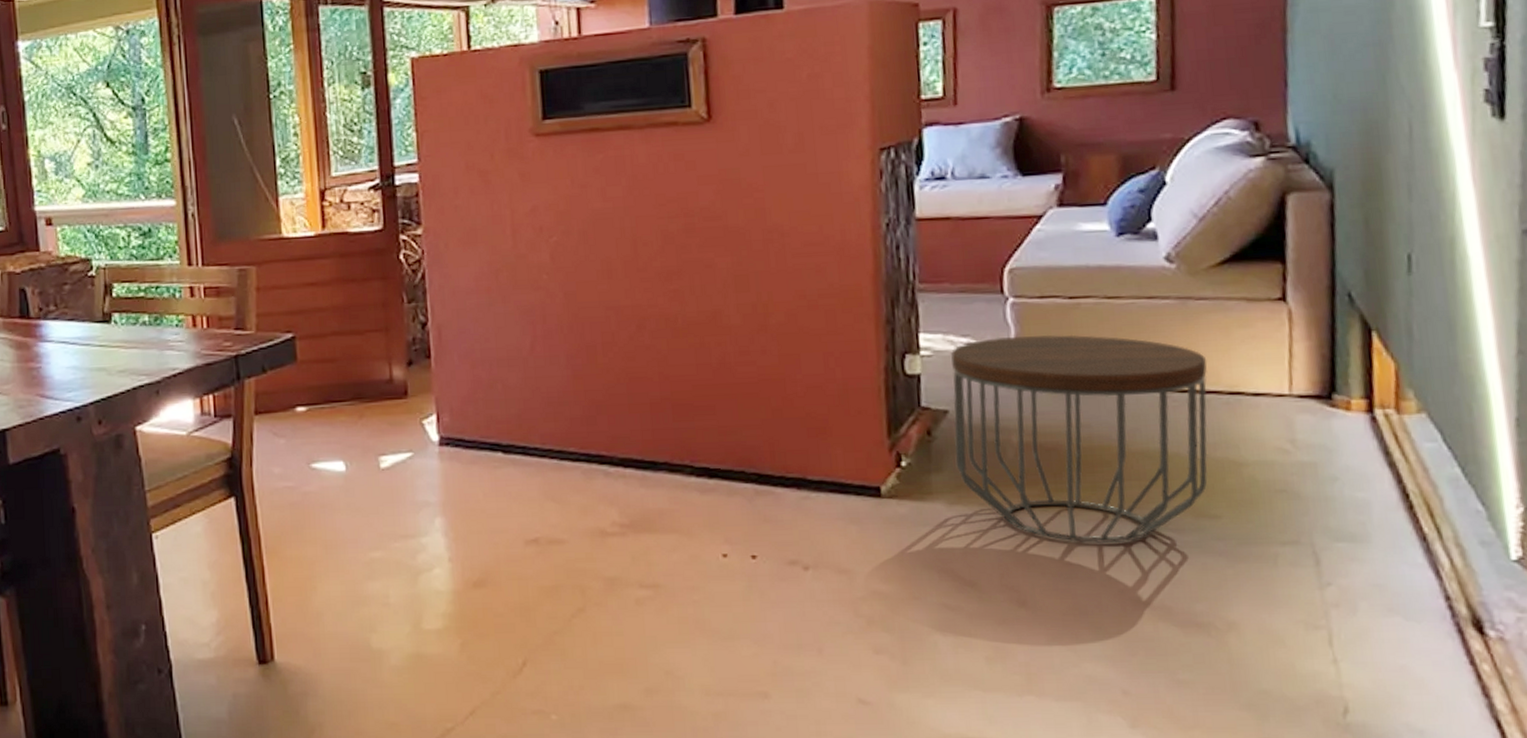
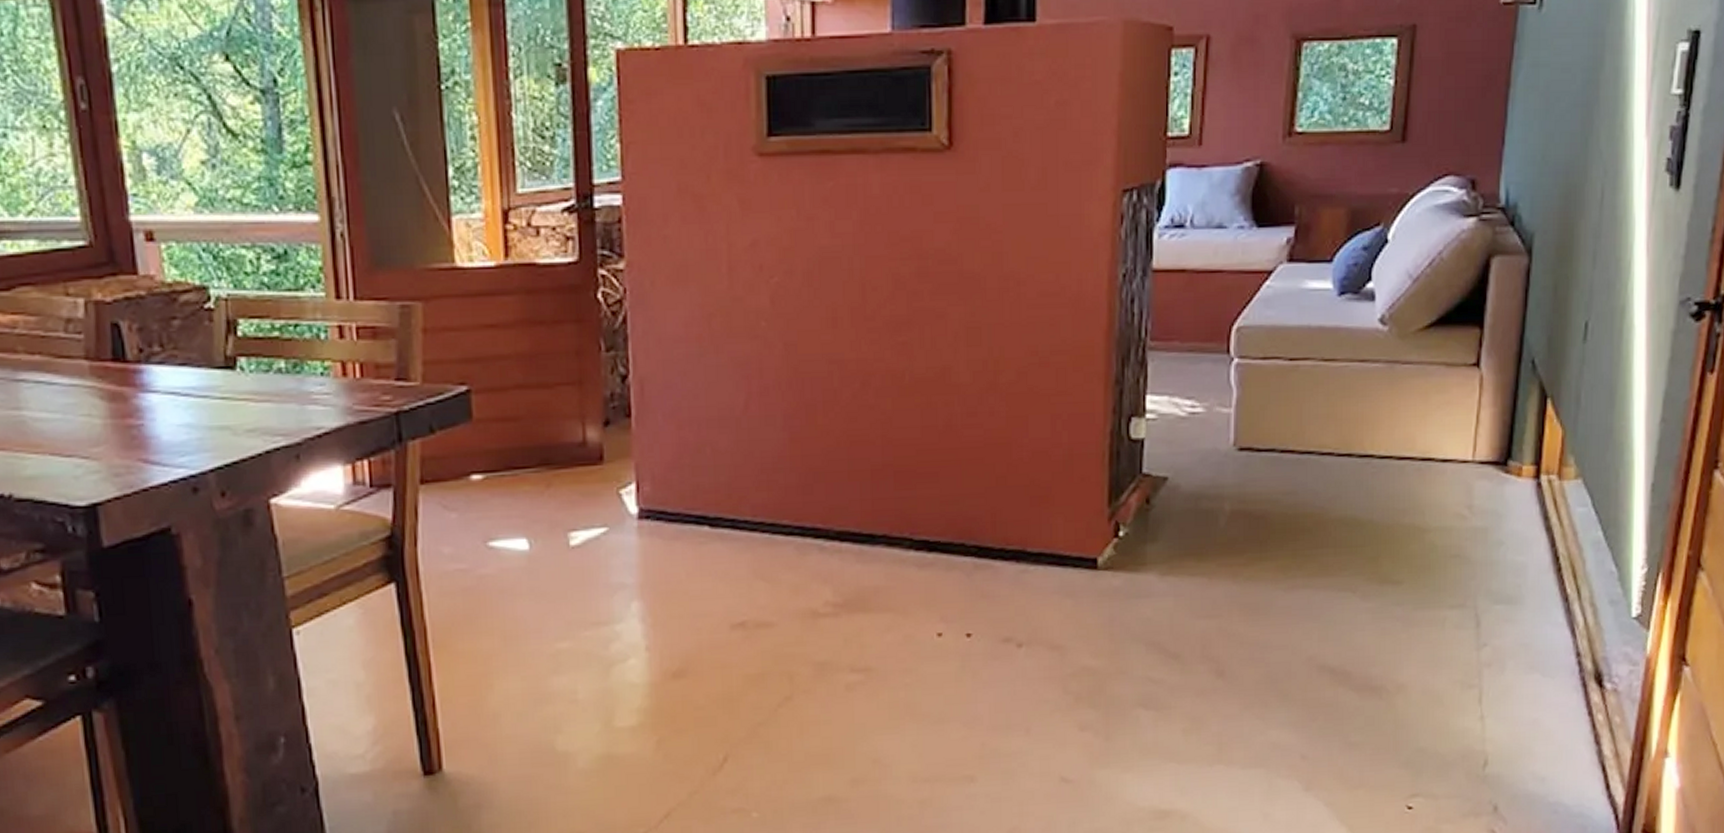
side table: present [951,334,1208,544] -> none [1170,397,1406,612]

